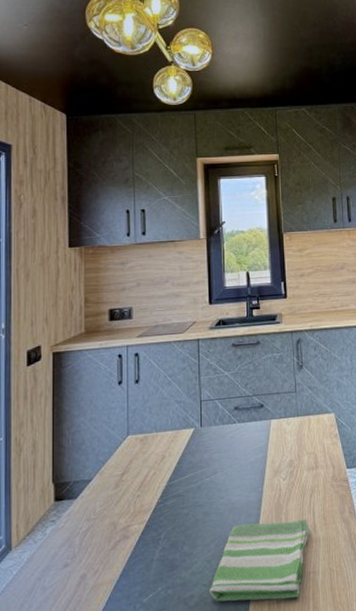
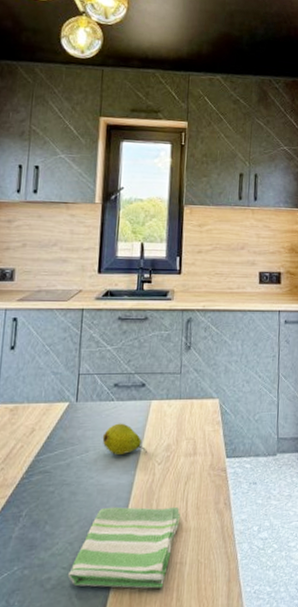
fruit: none [228,443,272,475] -> present [102,423,147,456]

